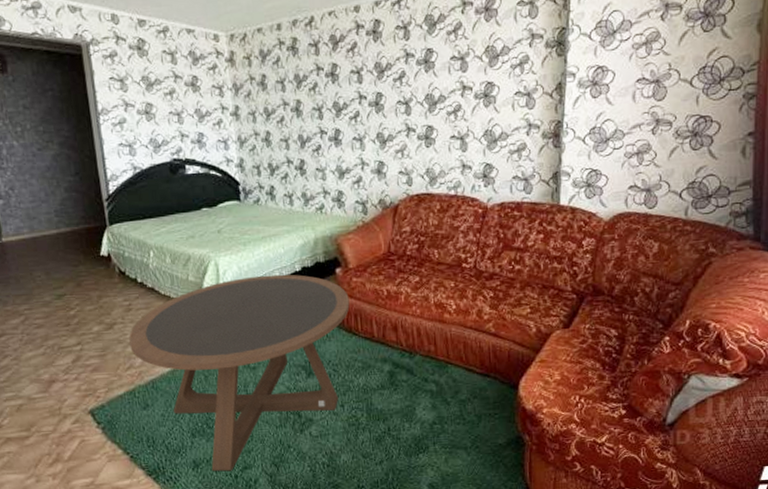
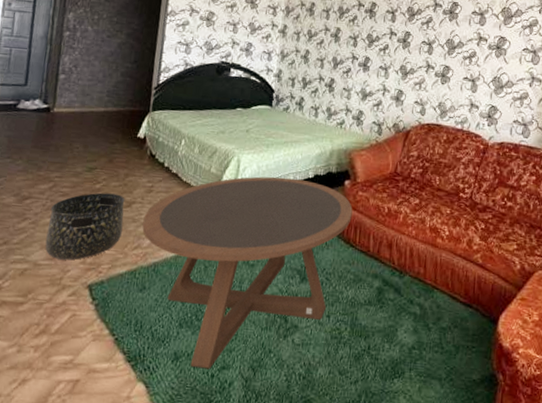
basket: none [29,318,111,391] -> present [45,192,125,260]

